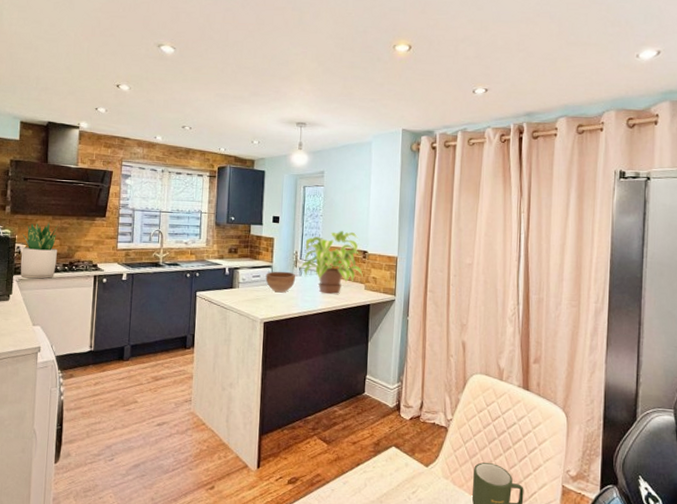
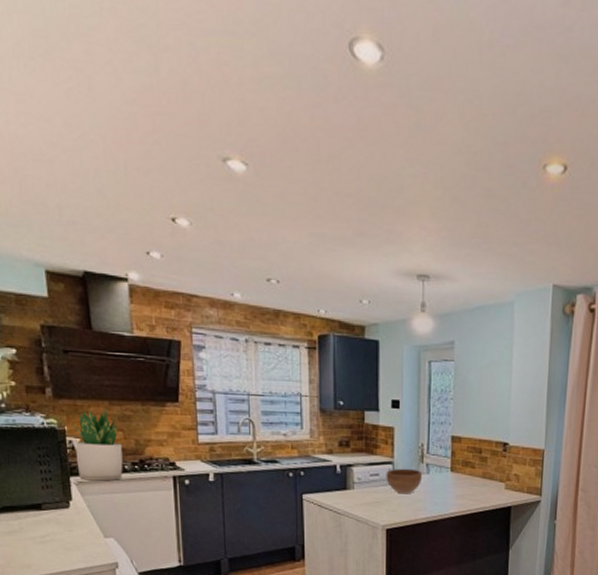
plant: present [300,231,363,294] -> none [427,418,503,495]

